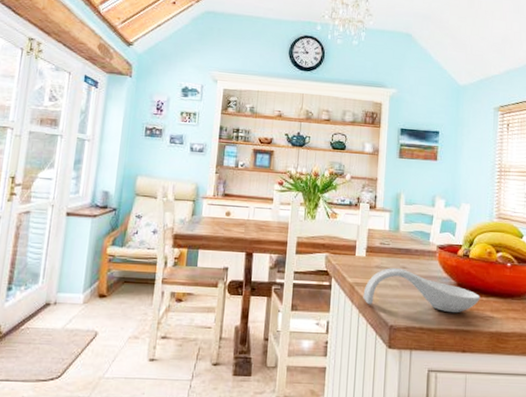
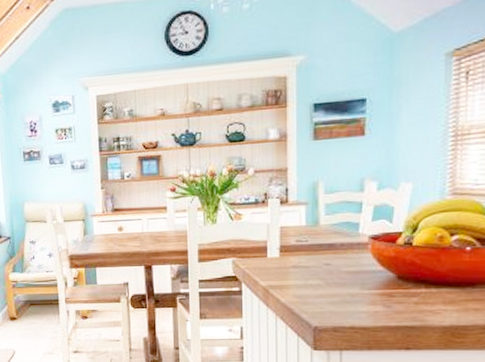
spoon rest: present [363,268,480,313] -> none [280,266,428,309]

